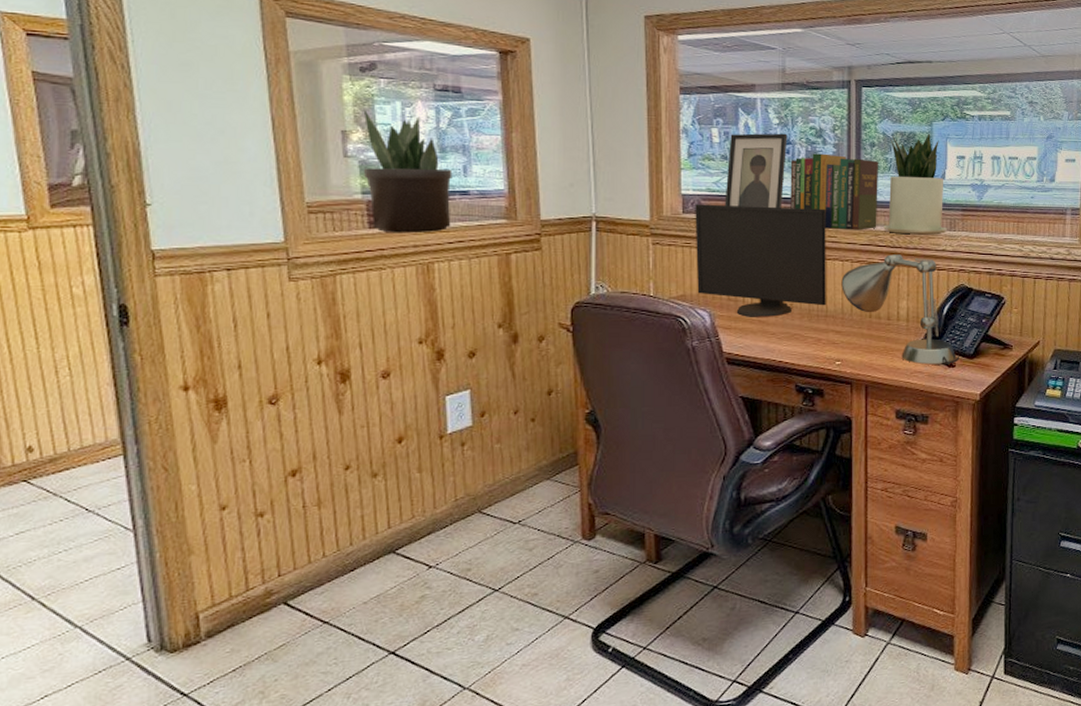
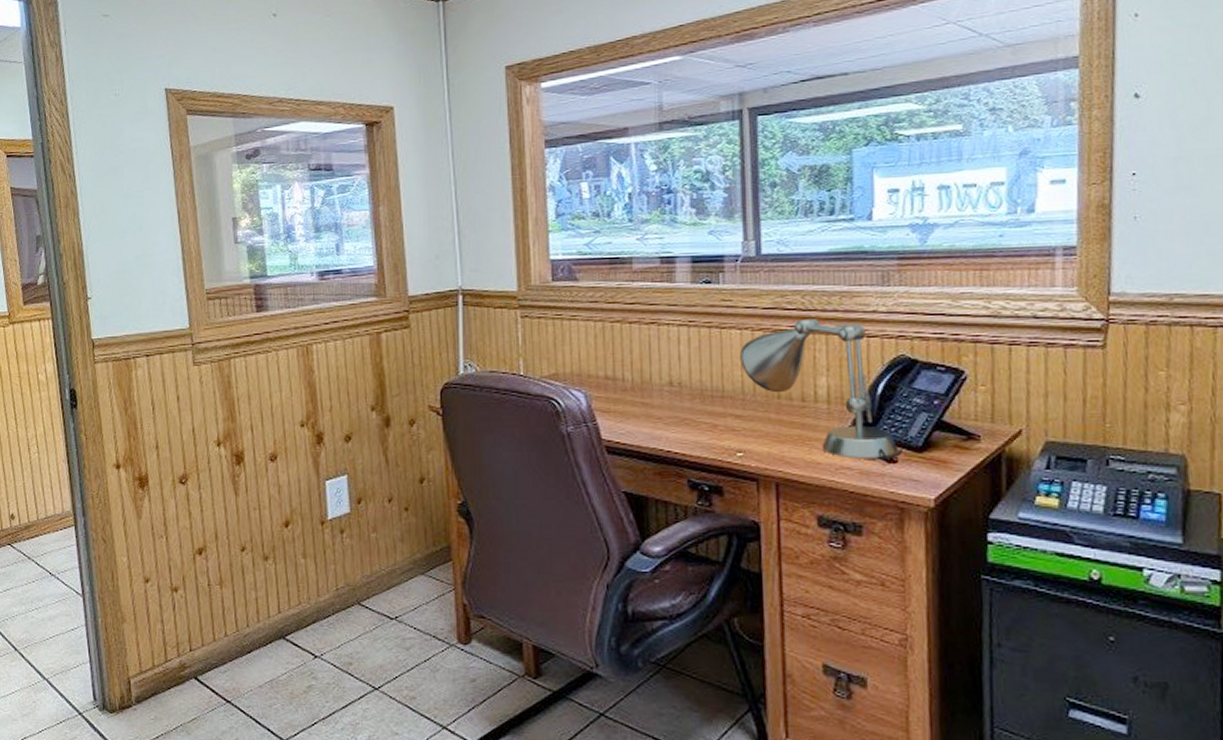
planter: present [363,110,453,234] -> none [250,196,327,316]
computer monitor: present [695,204,826,317] -> none [565,267,722,399]
picture frame: present [725,133,788,209] -> none [598,181,668,271]
books: present [790,153,879,230] -> none [672,200,783,292]
planter: present [882,134,947,235] -> none [790,165,878,294]

